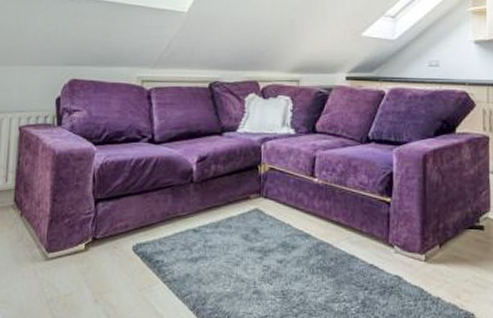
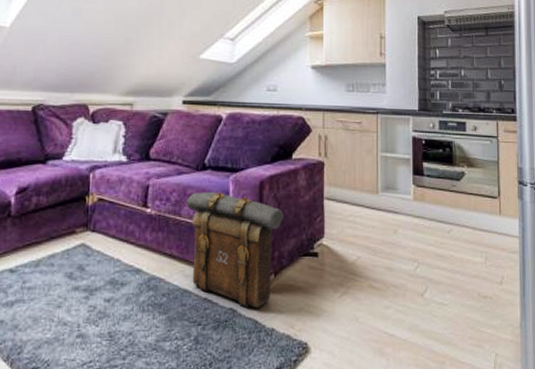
backpack: none [350,163,448,278] -> present [185,191,284,309]

